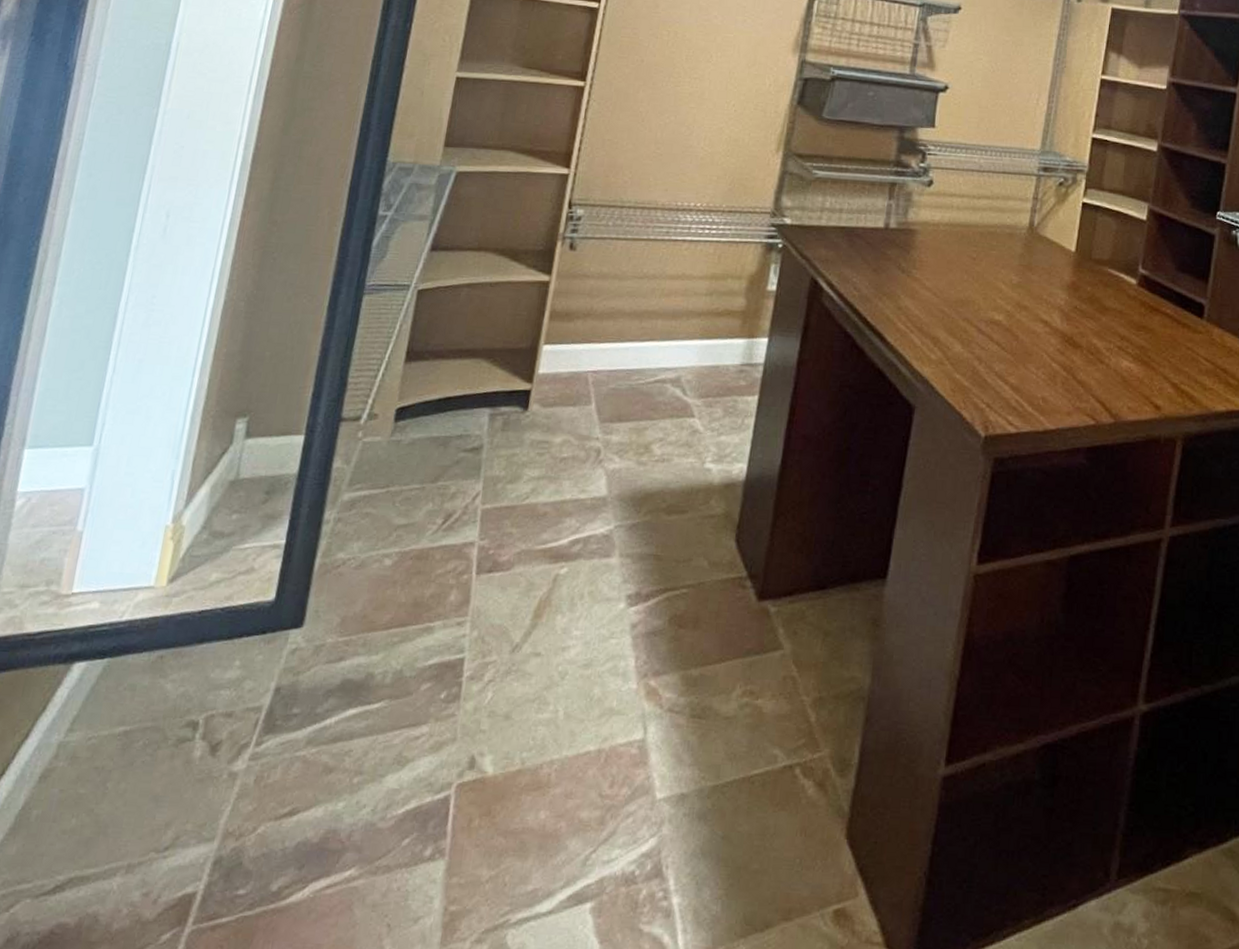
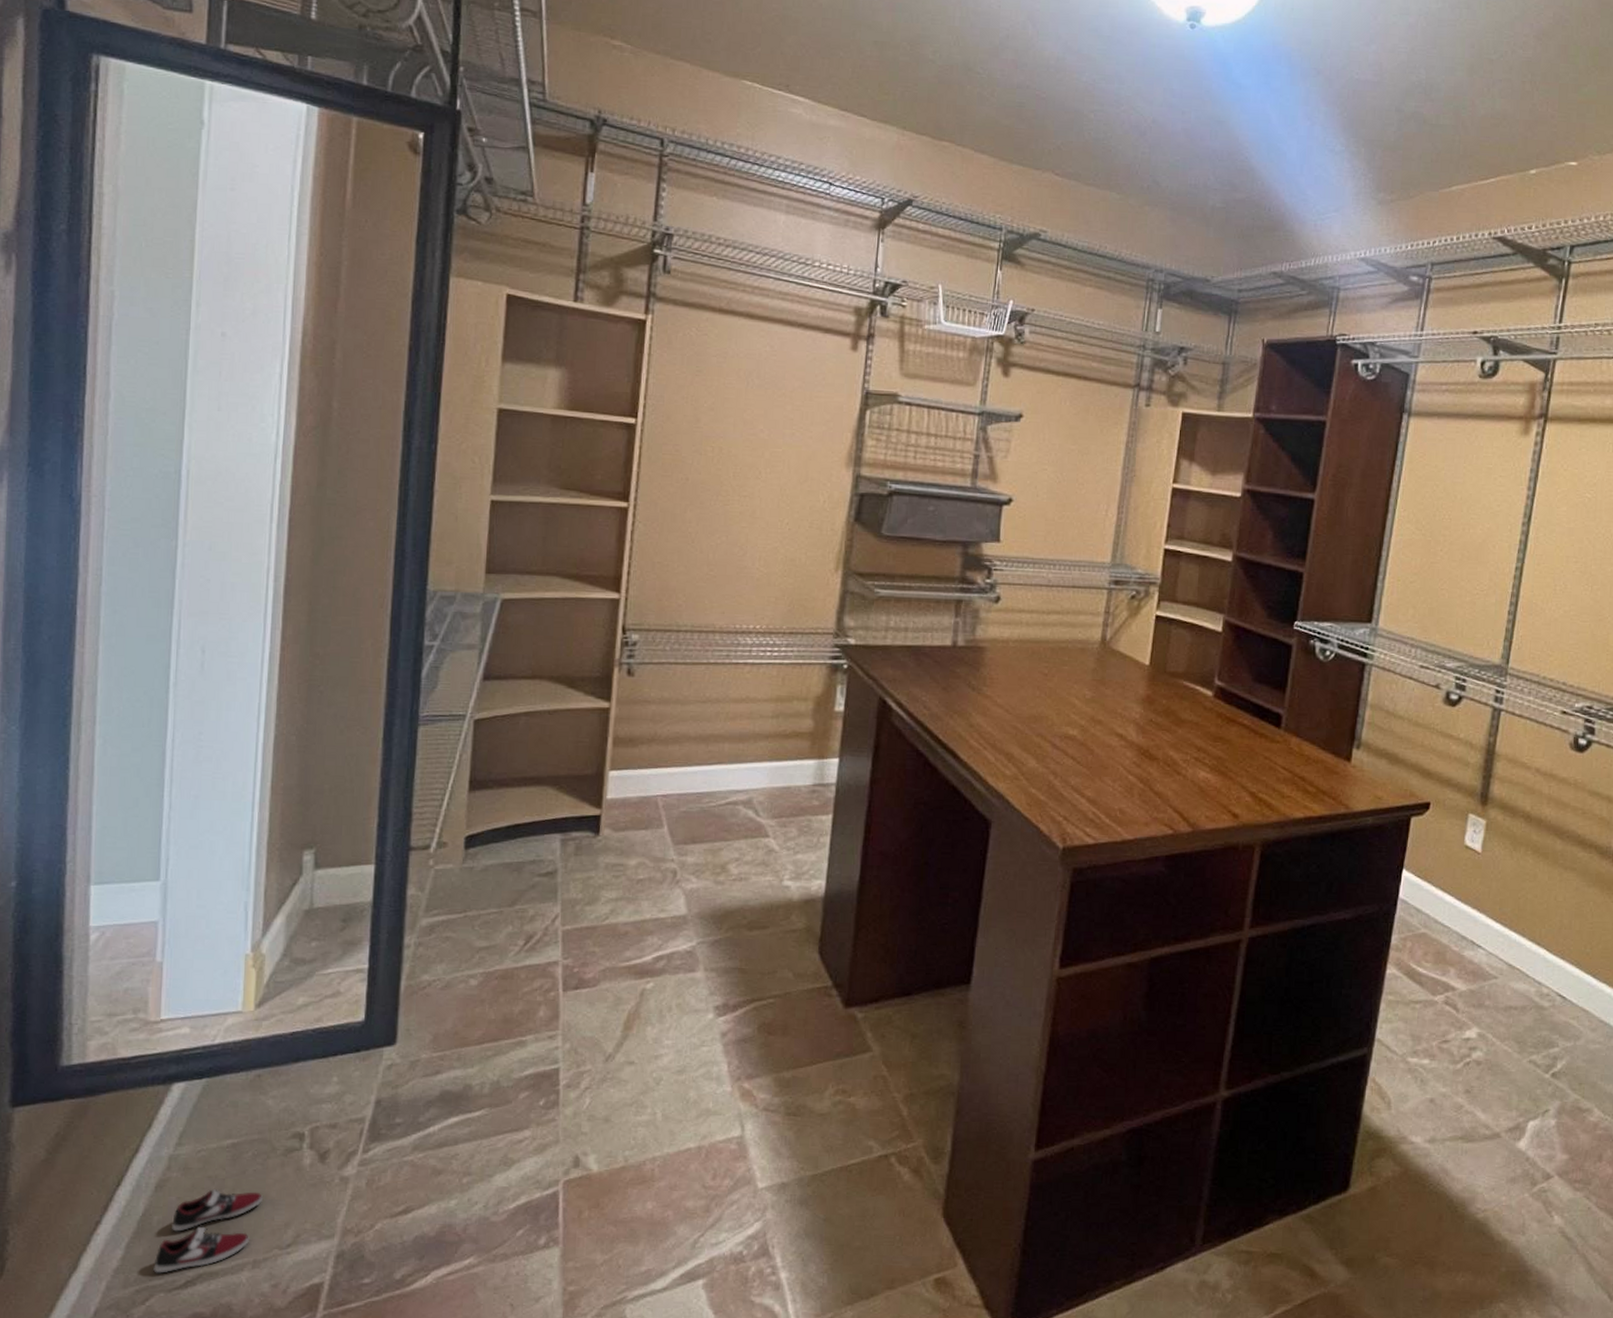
sneaker: none [23,782,148,876] -> present [153,1189,264,1274]

